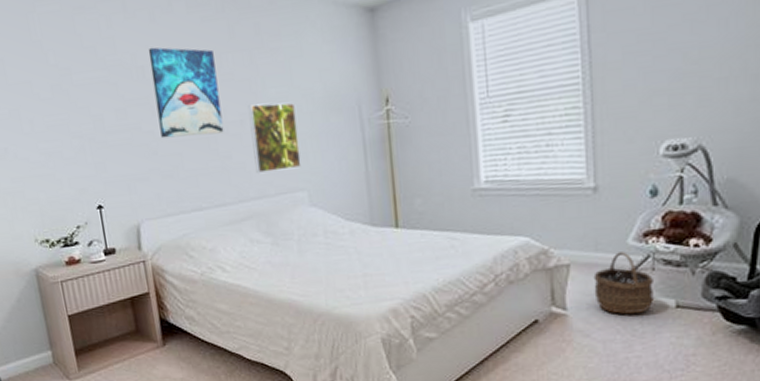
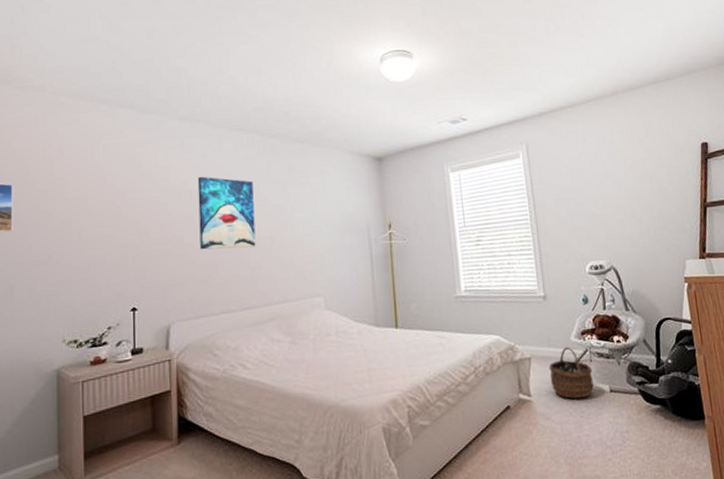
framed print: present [248,102,302,173] -> none [278,224,320,281]

